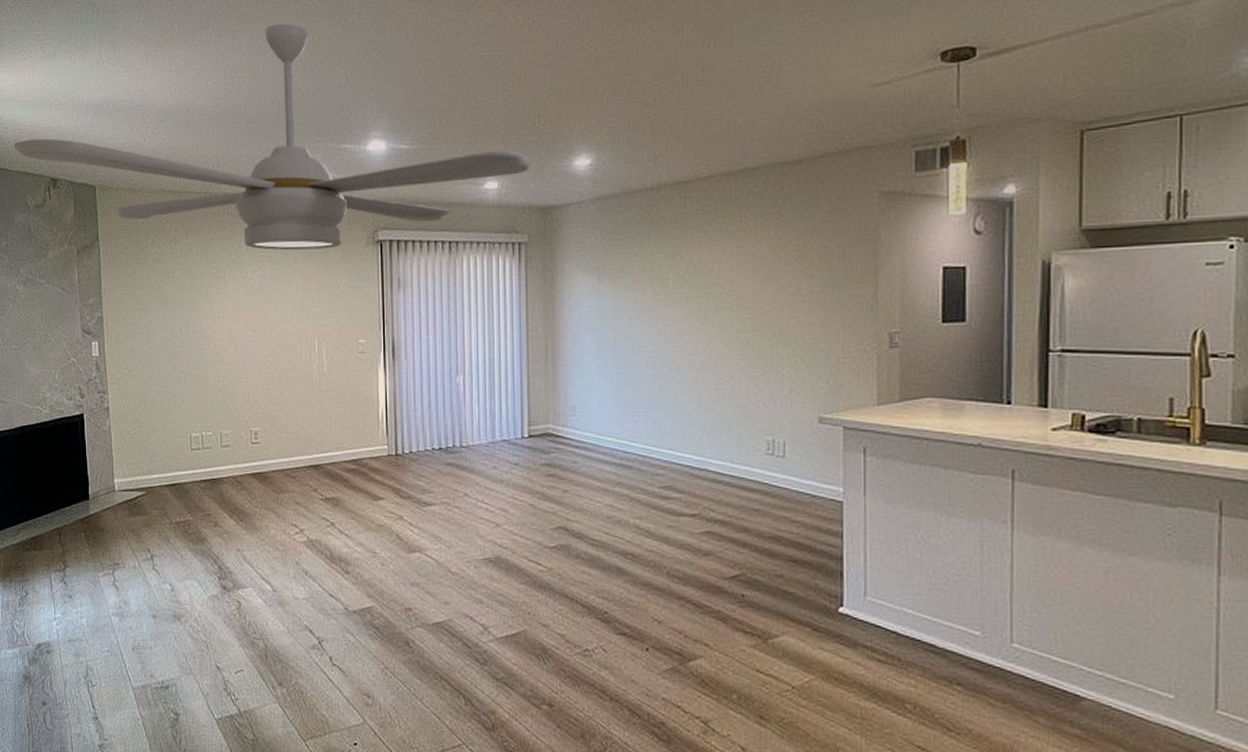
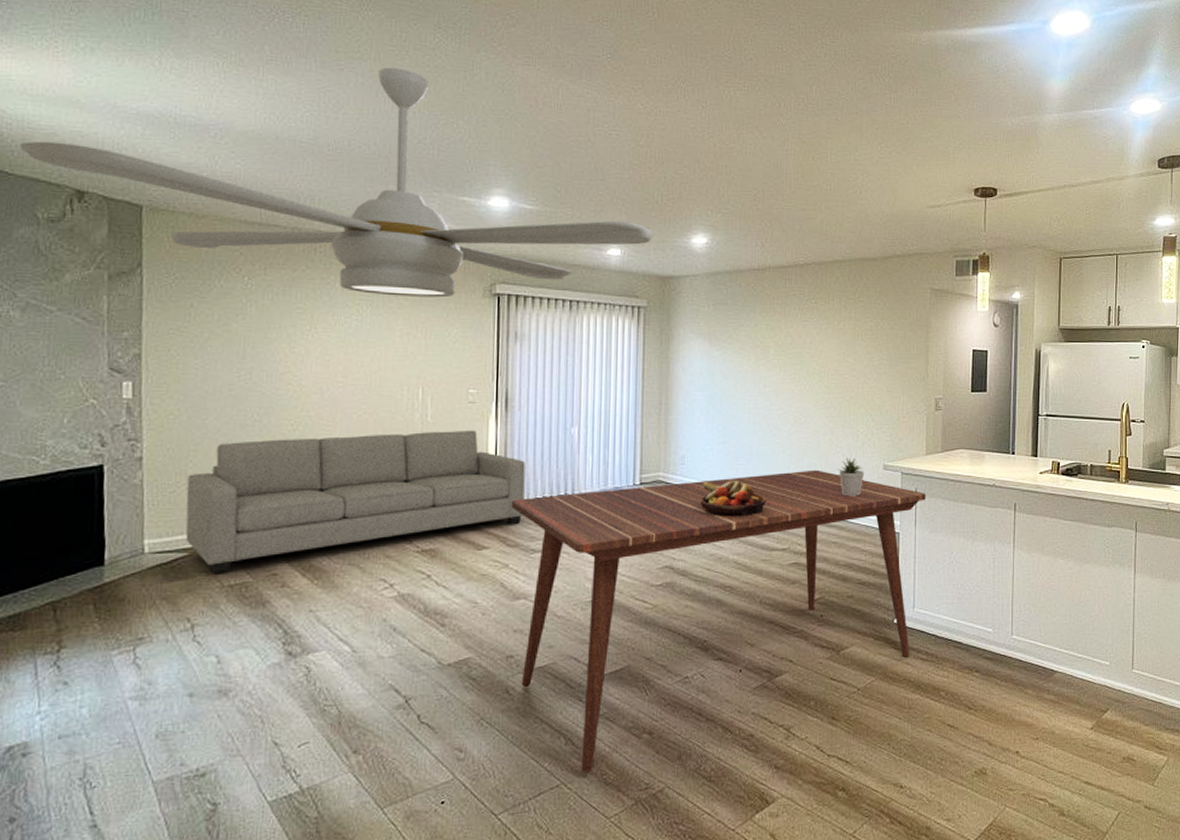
sofa: none [141,380,415,511] -> present [185,429,526,573]
dining table: none [402,422,880,739] -> present [510,469,927,775]
fruit bowl: none [594,434,671,476] -> present [700,481,767,517]
potted plant: none [757,408,794,455] -> present [837,457,865,496]

